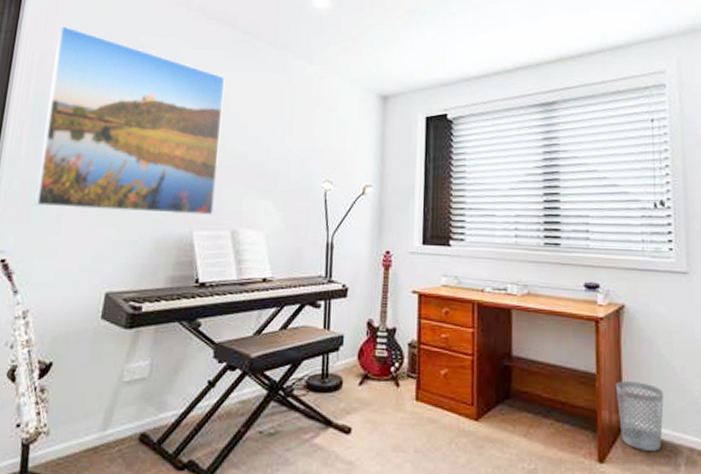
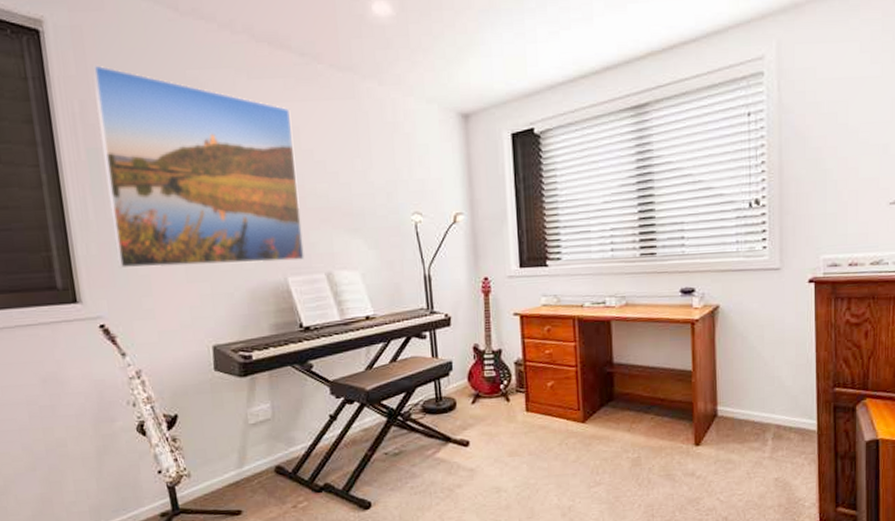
wastebasket: present [615,381,664,451] -> none [710,373,754,432]

